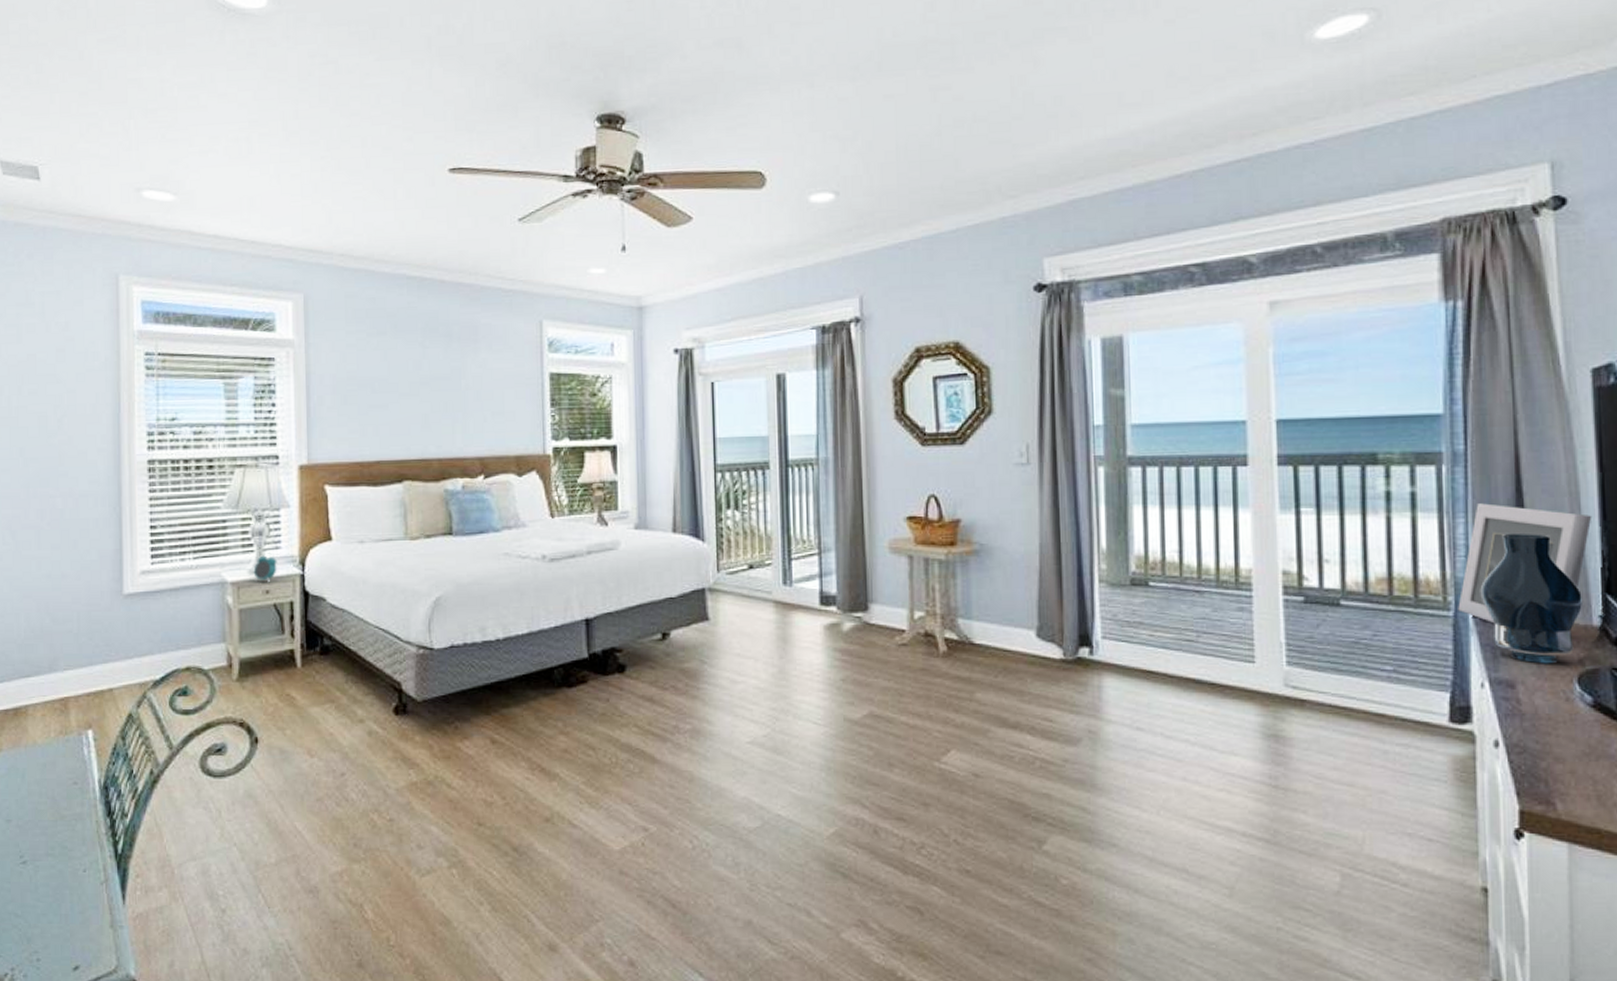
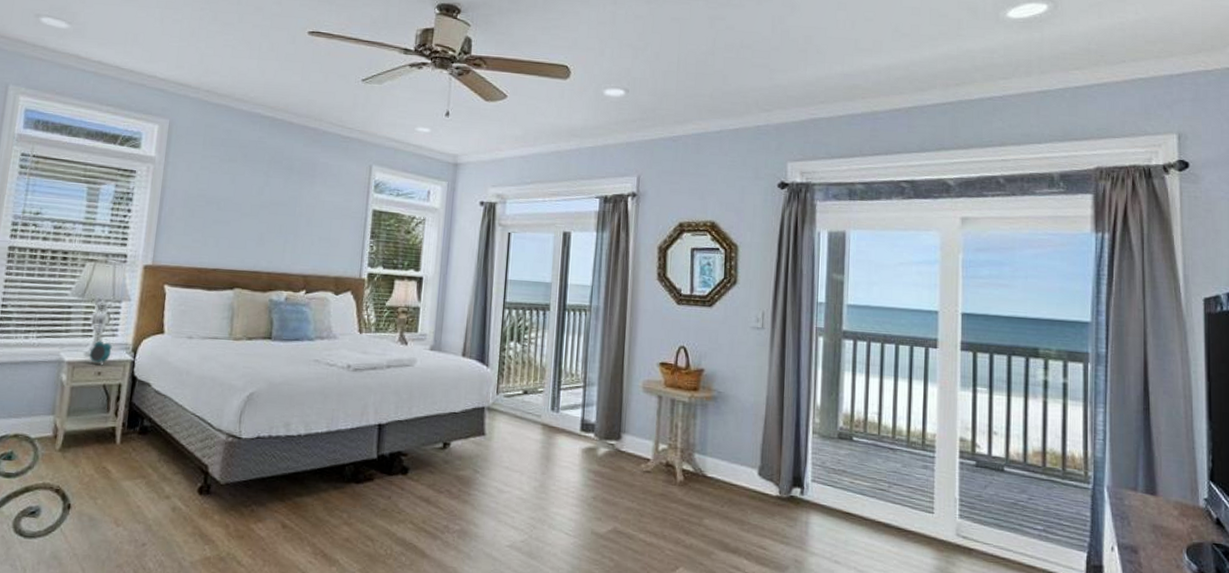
picture frame: present [1458,503,1592,624] -> none [1096,397,1201,498]
vase: present [1480,534,1582,664] -> none [1113,425,1191,536]

